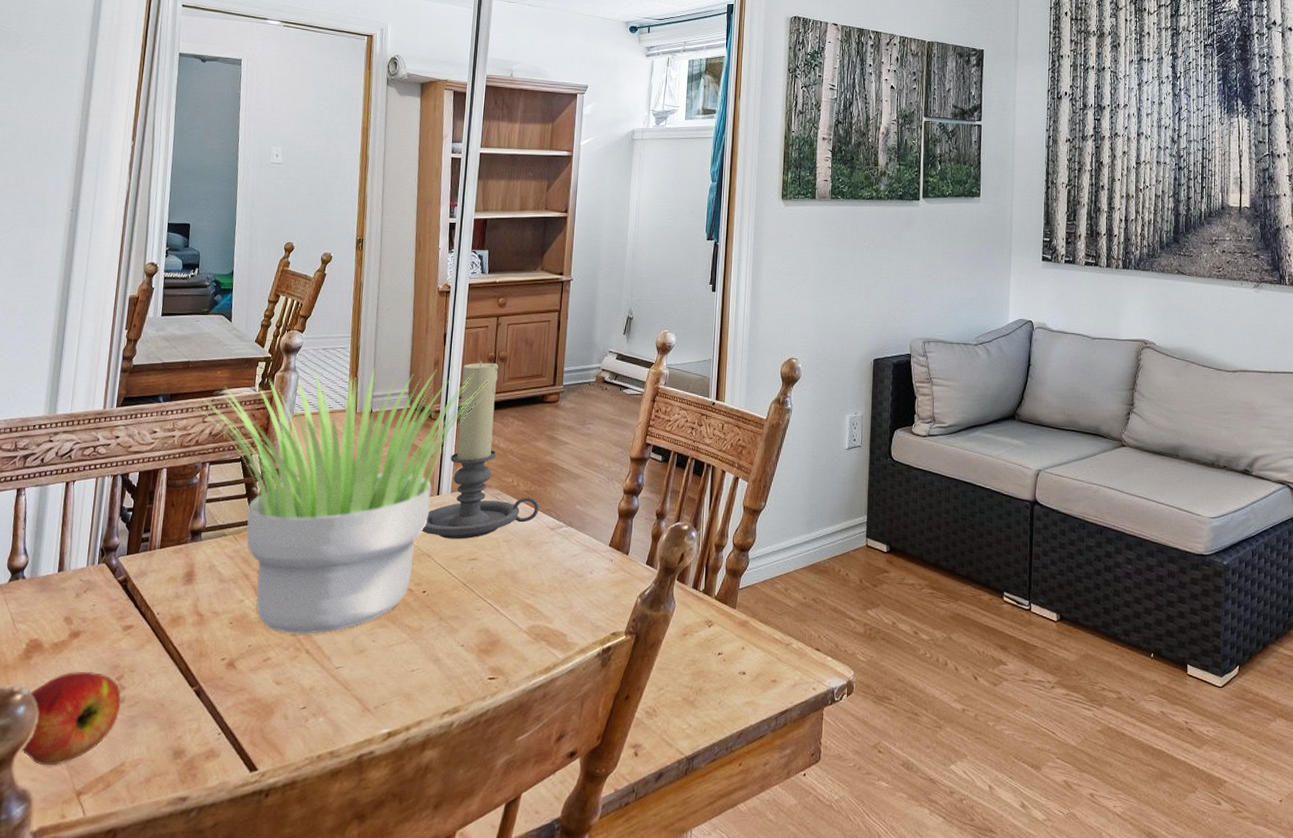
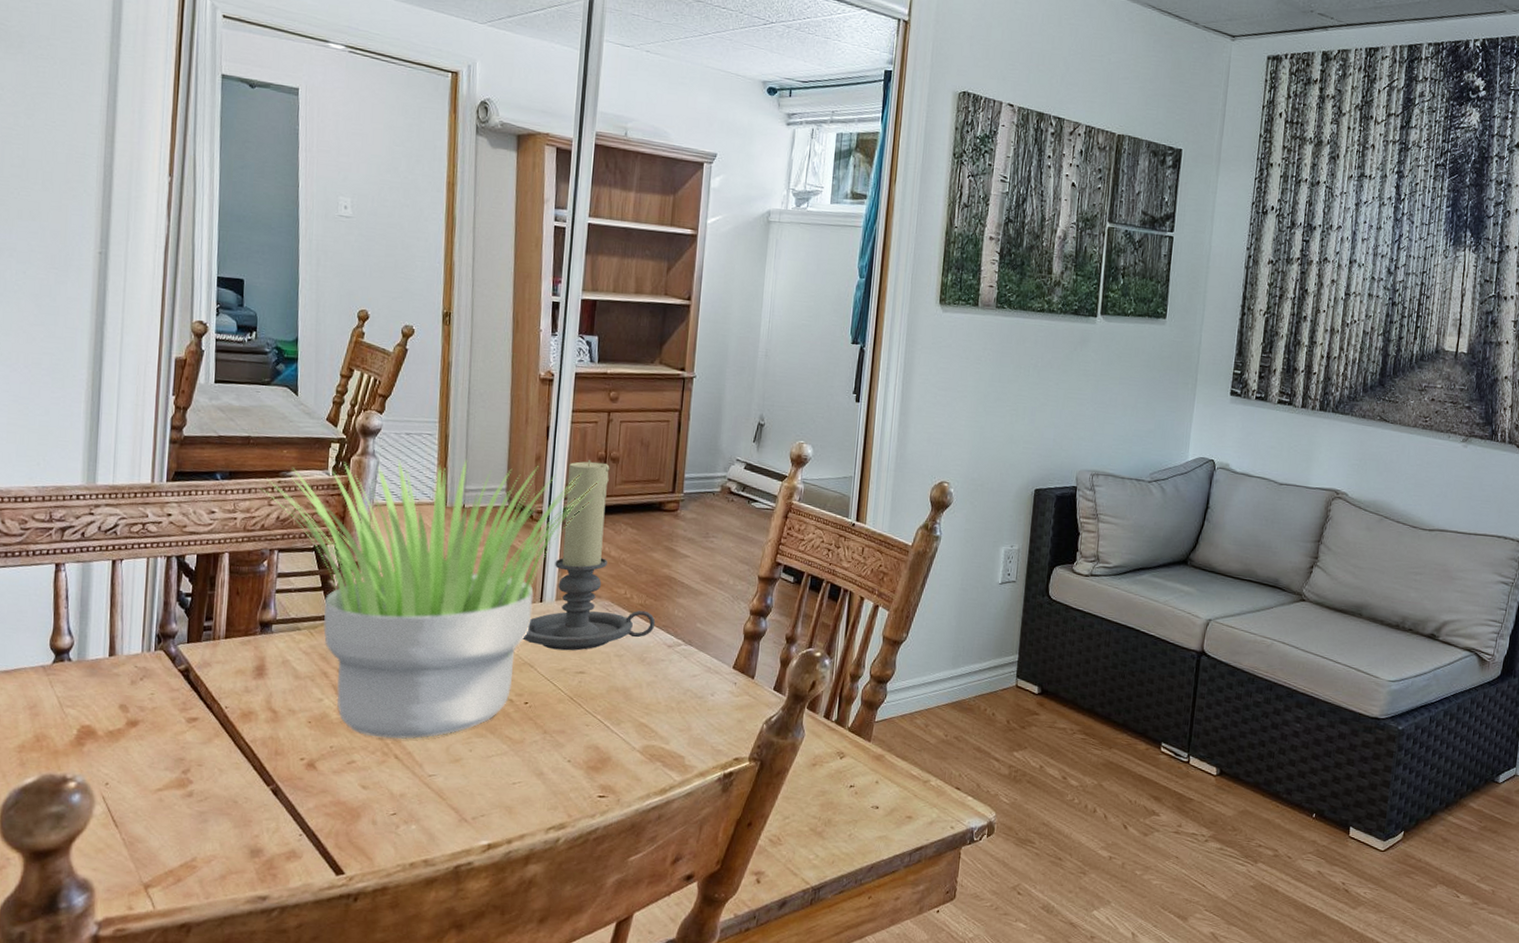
apple: present [21,671,122,766] -> none [79,761,189,857]

